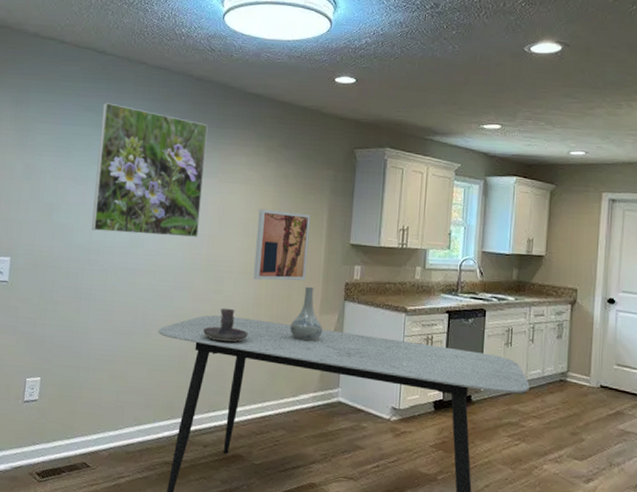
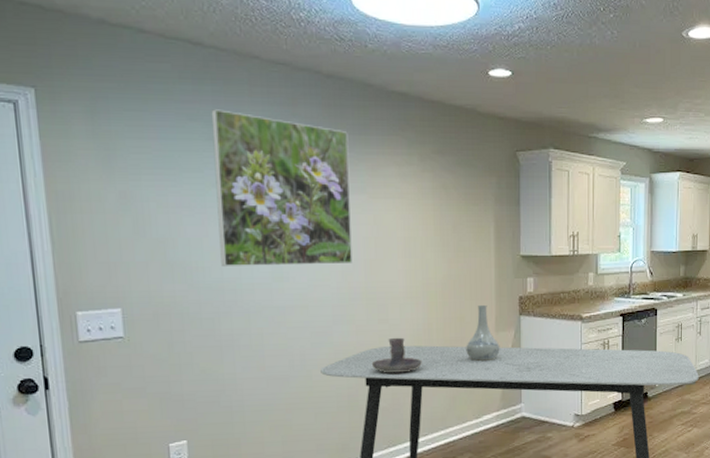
wall art: present [252,209,311,281] -> none [419,225,478,303]

